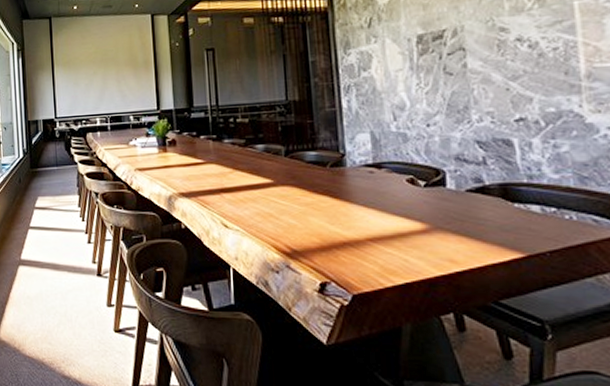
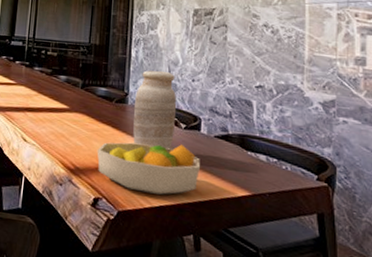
fruit bowl: none [315,206,452,270] -> present [97,142,200,195]
vase: none [354,119,412,215] -> present [133,70,177,150]

